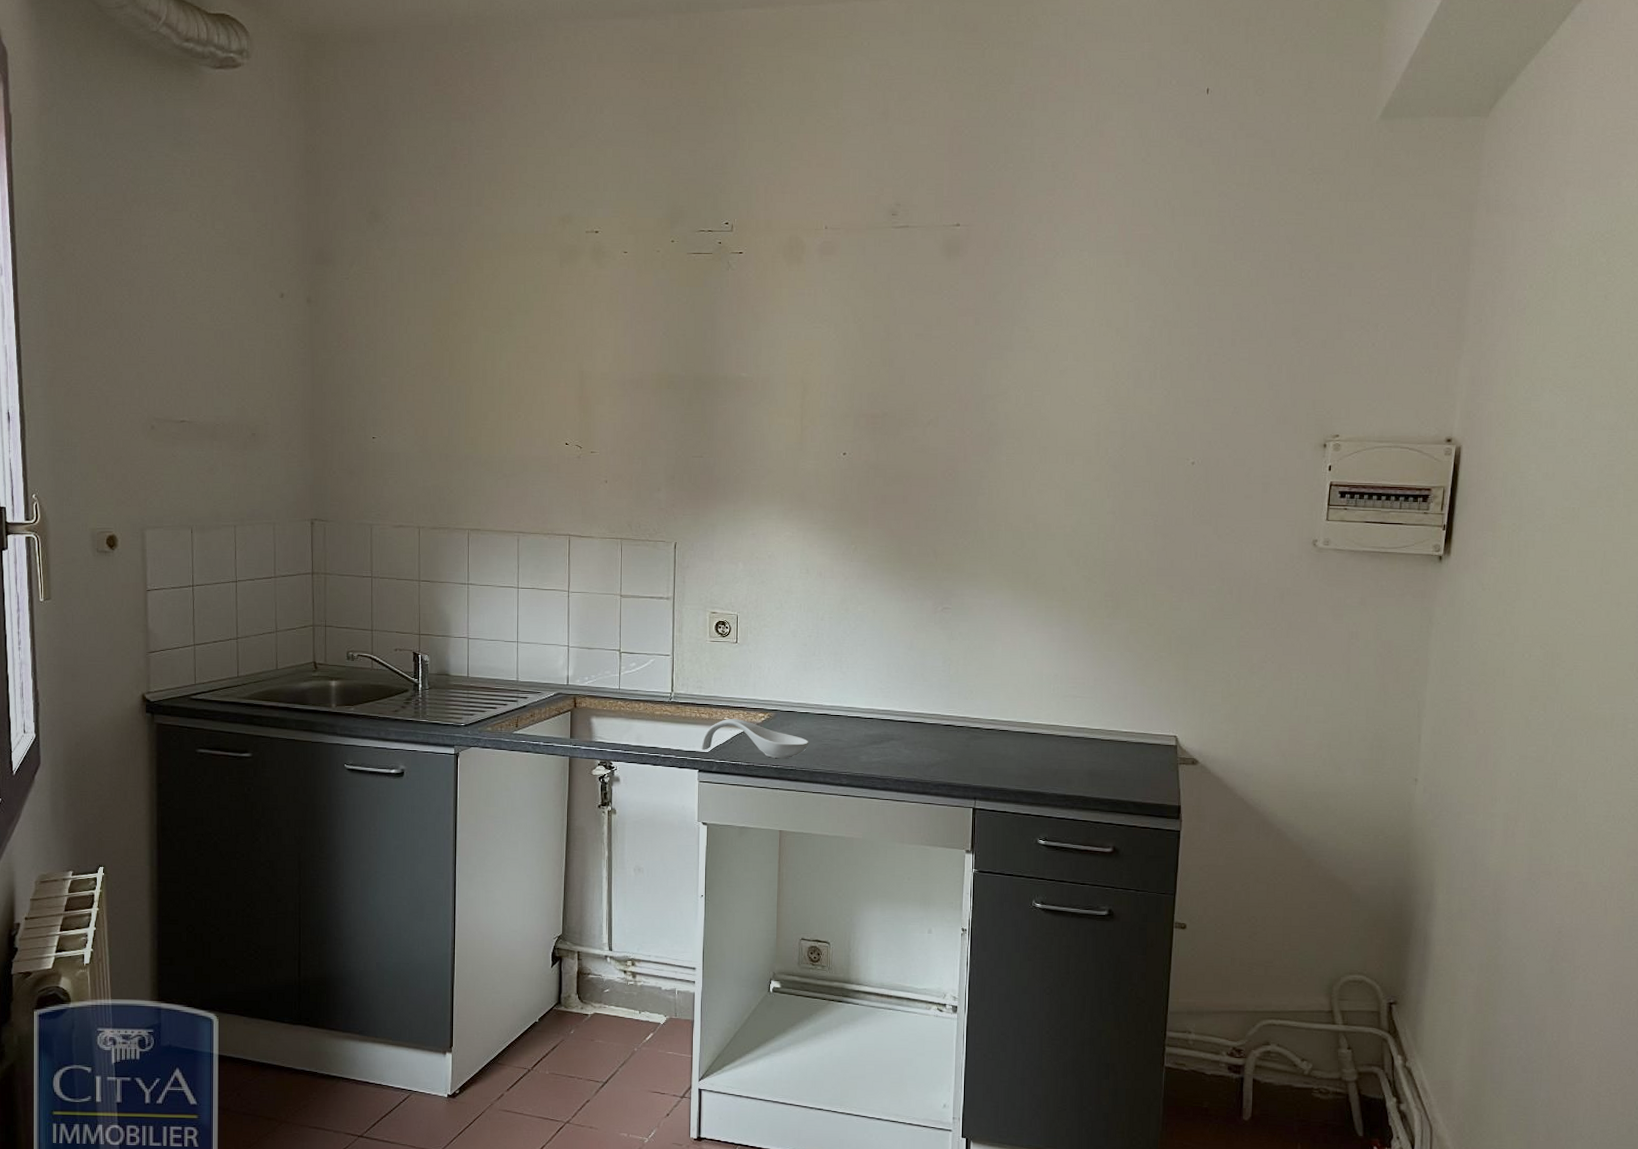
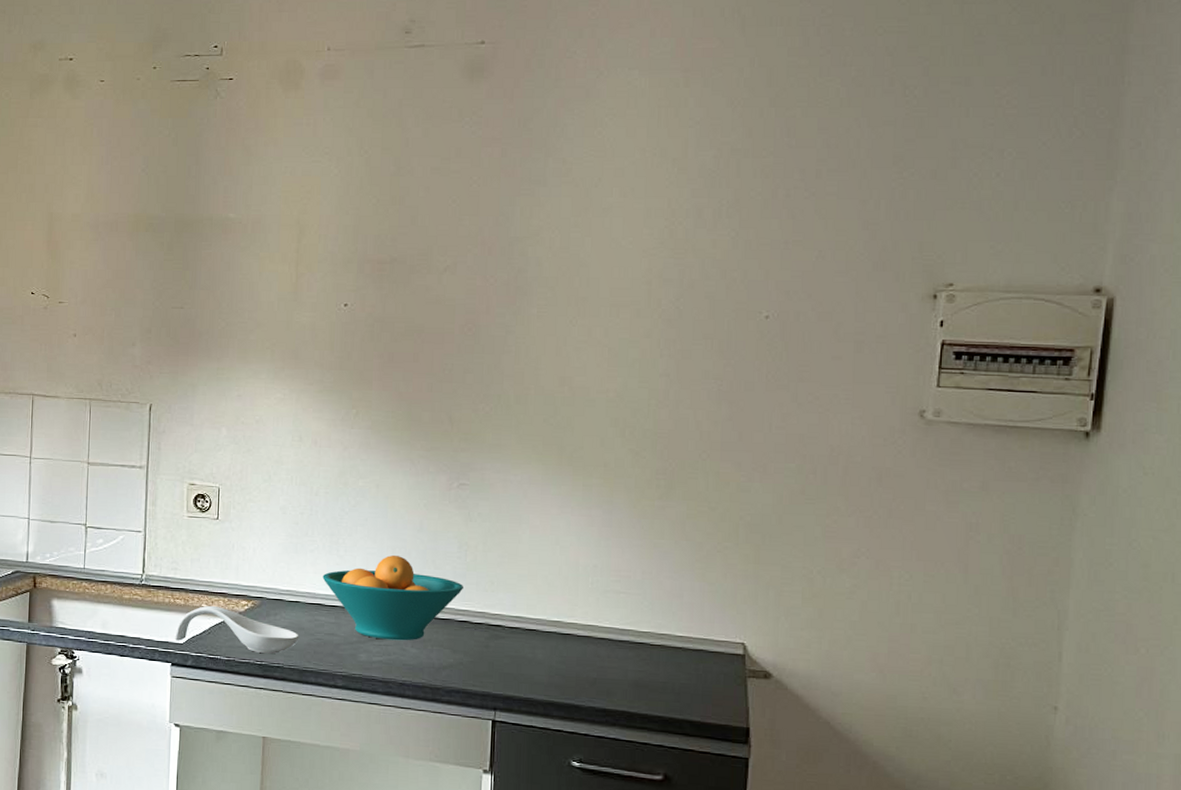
fruit bowl: none [828,671,947,744] -> present [322,555,463,641]

